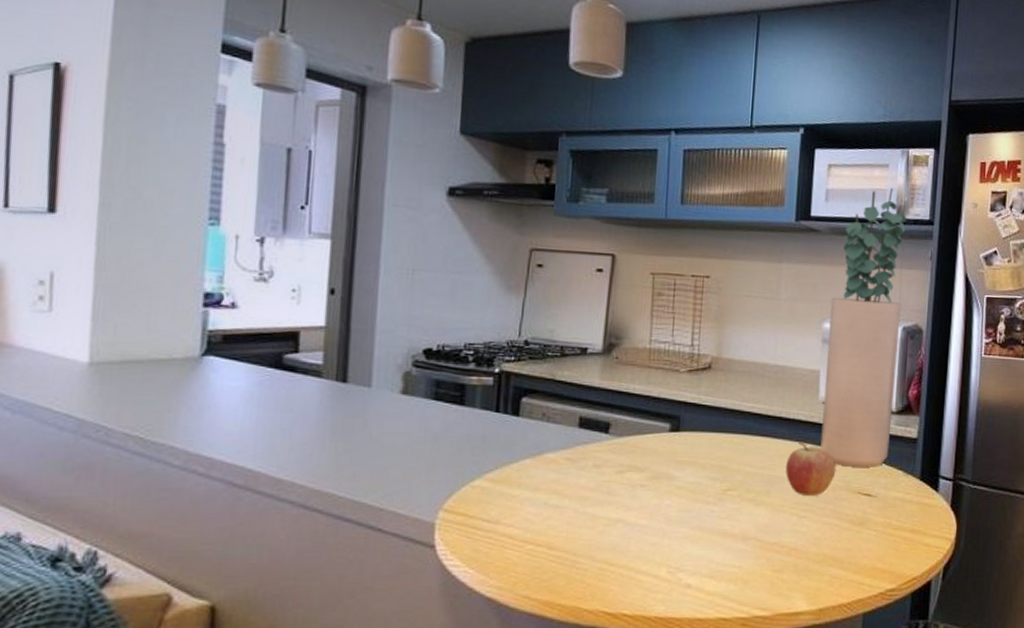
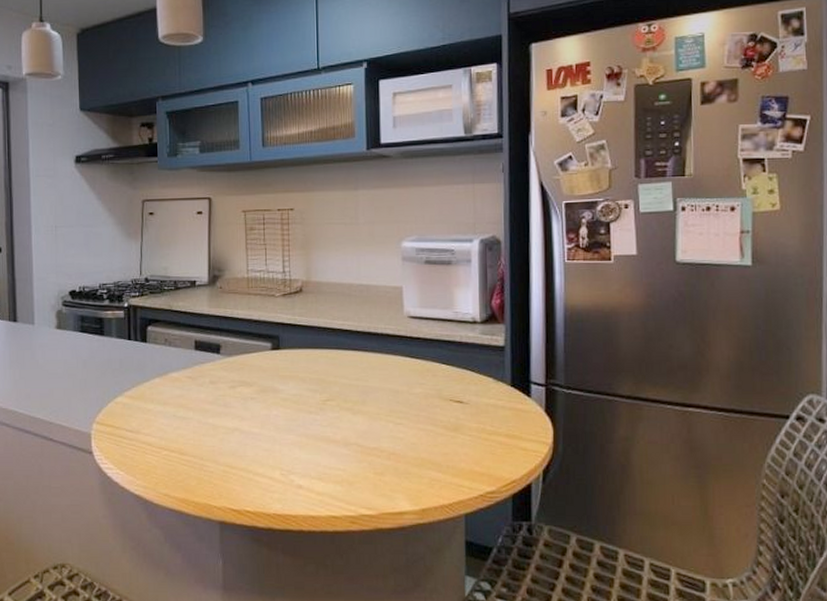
fruit: present [786,441,837,496] -> none [378,354,427,404]
vase: present [820,187,907,467] -> none [407,107,477,376]

